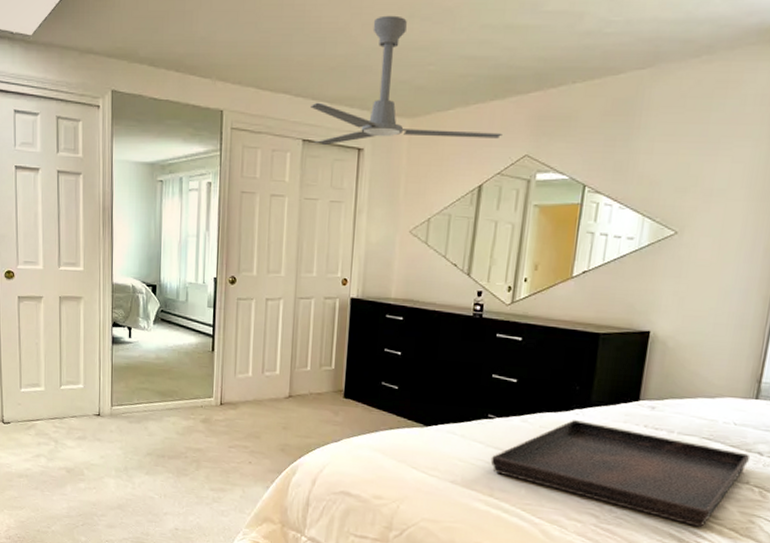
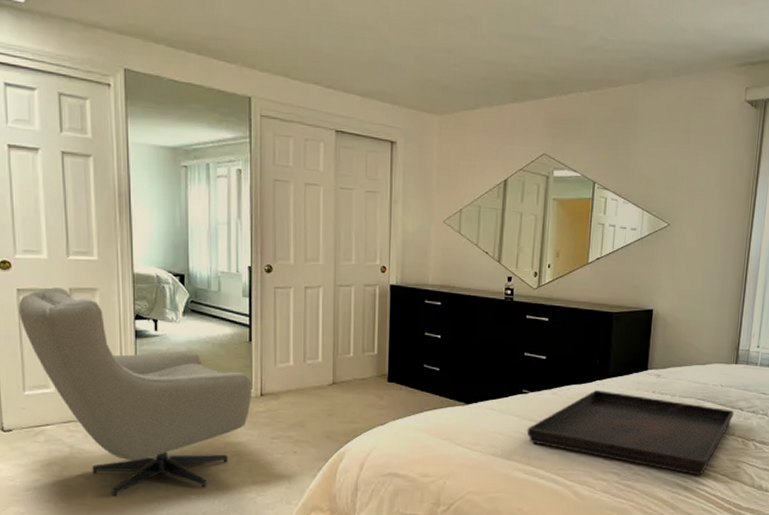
armchair: none [19,295,213,490] -> present [18,287,253,497]
ceiling fan: present [311,15,502,146] -> none [342,16,523,138]

